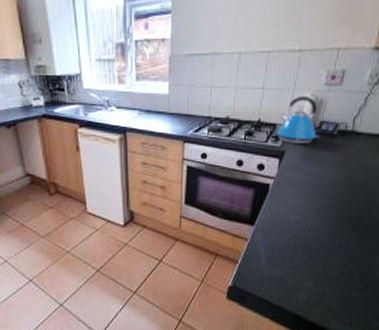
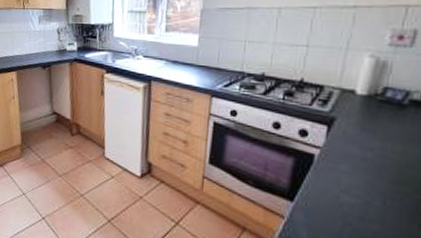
kettle: present [276,95,320,143] -> none [324,56,383,112]

